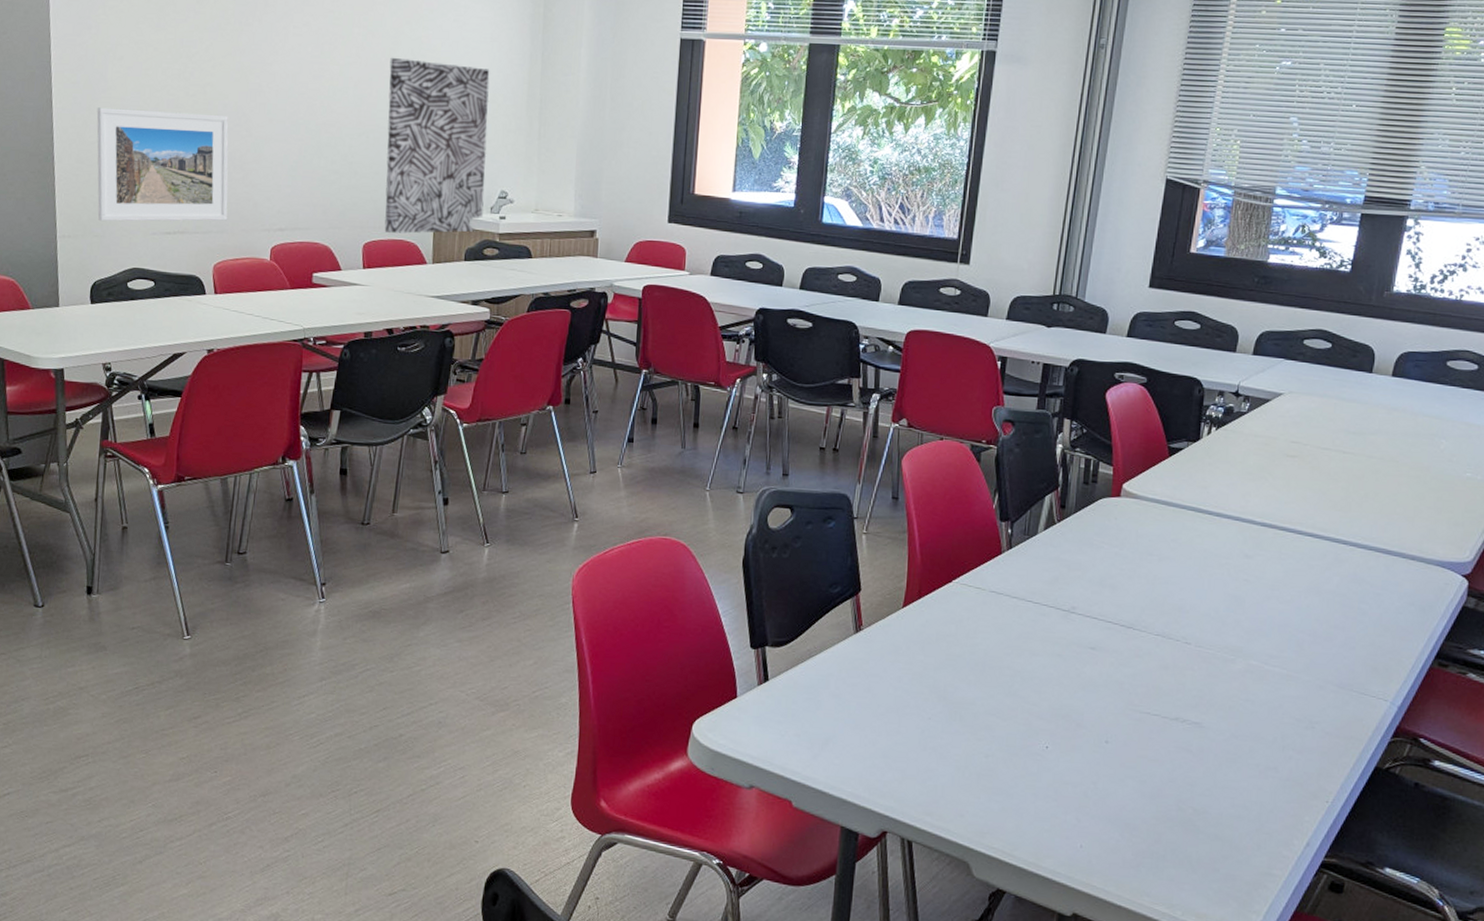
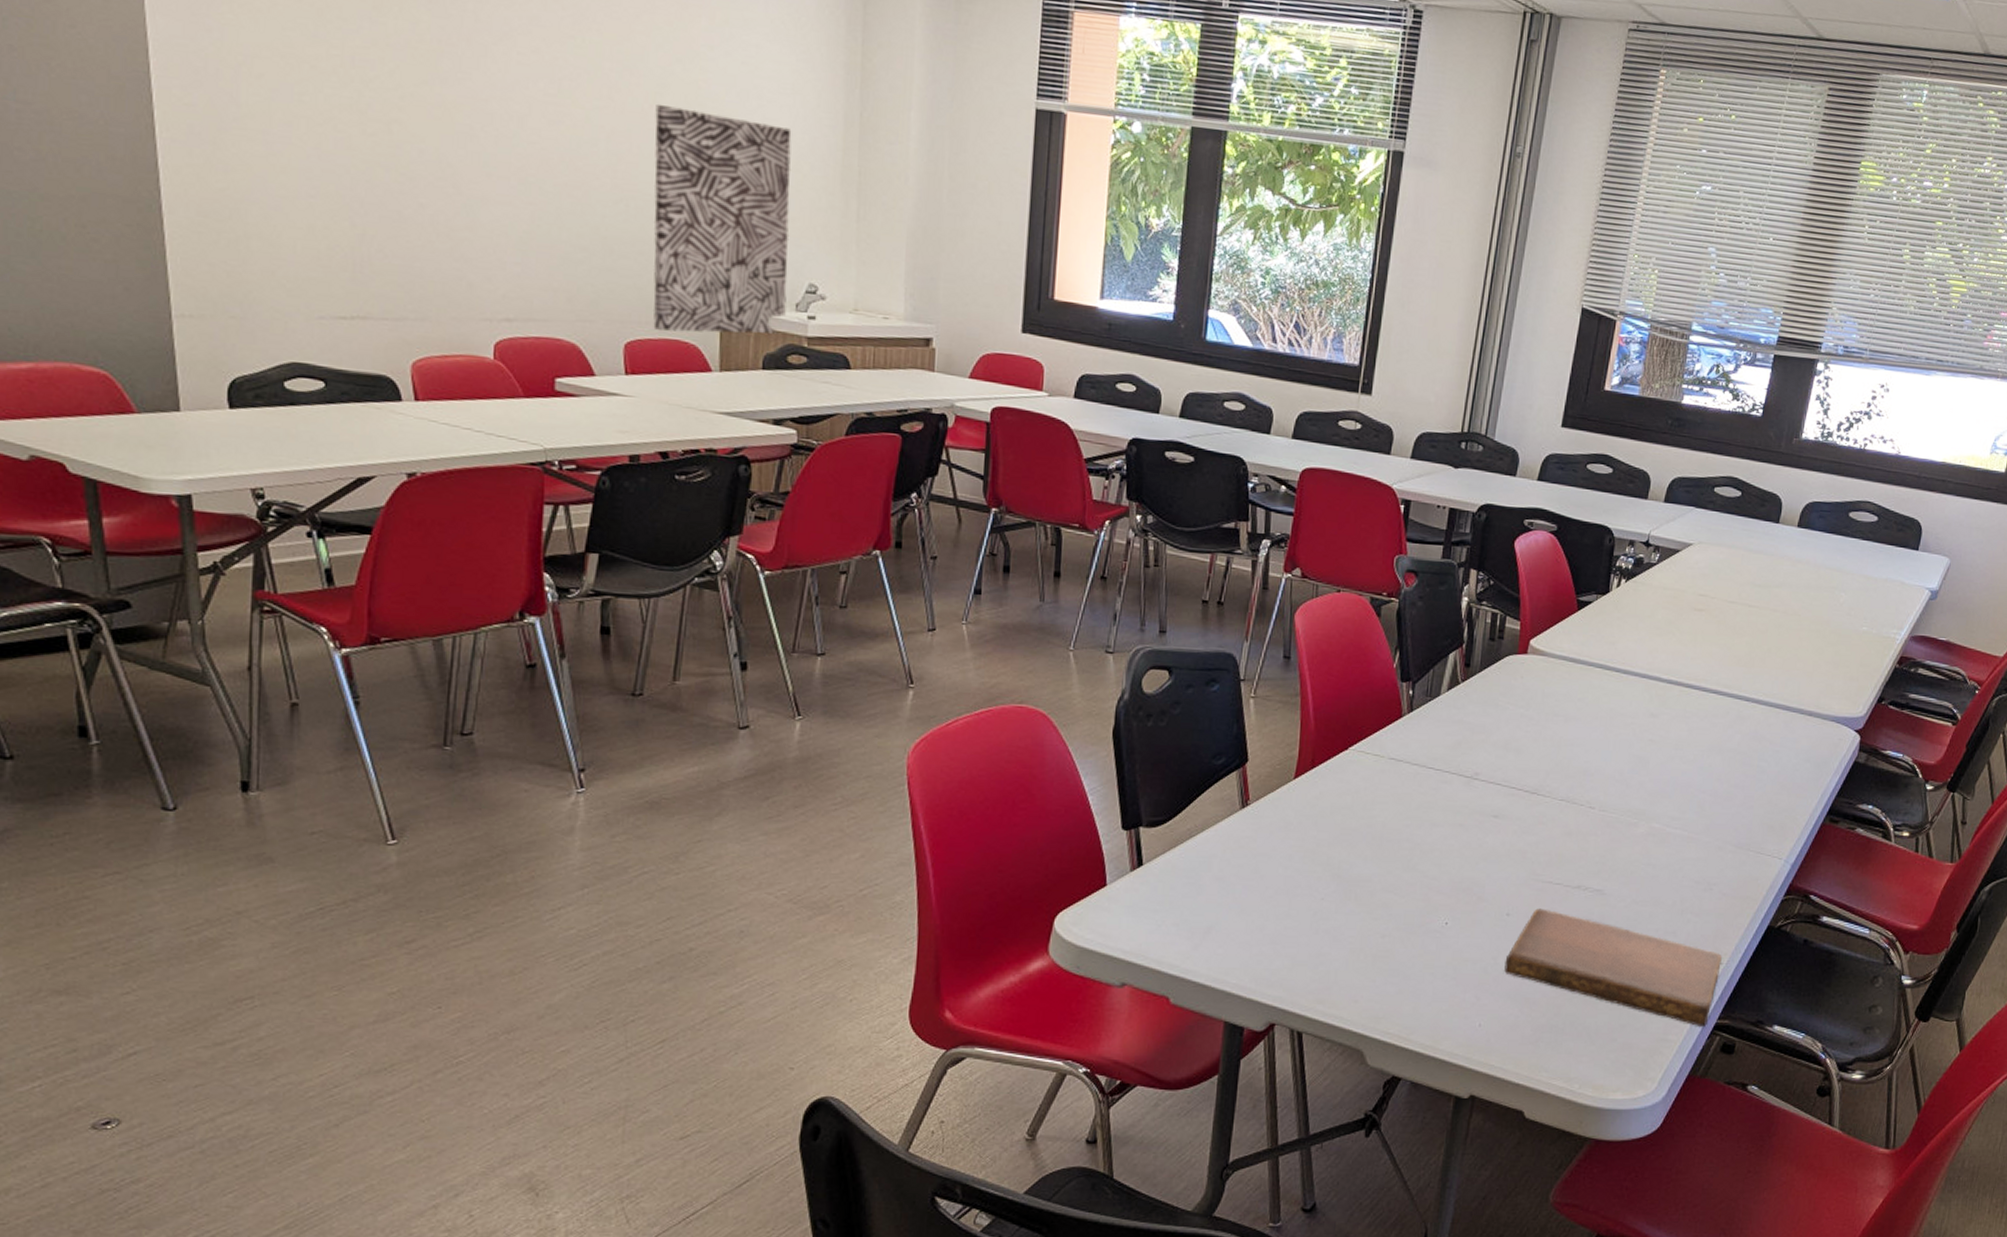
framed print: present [96,107,229,222] -> none [226,141,430,305]
notebook: none [1104,737,1328,863] -> present [1504,908,1723,1026]

